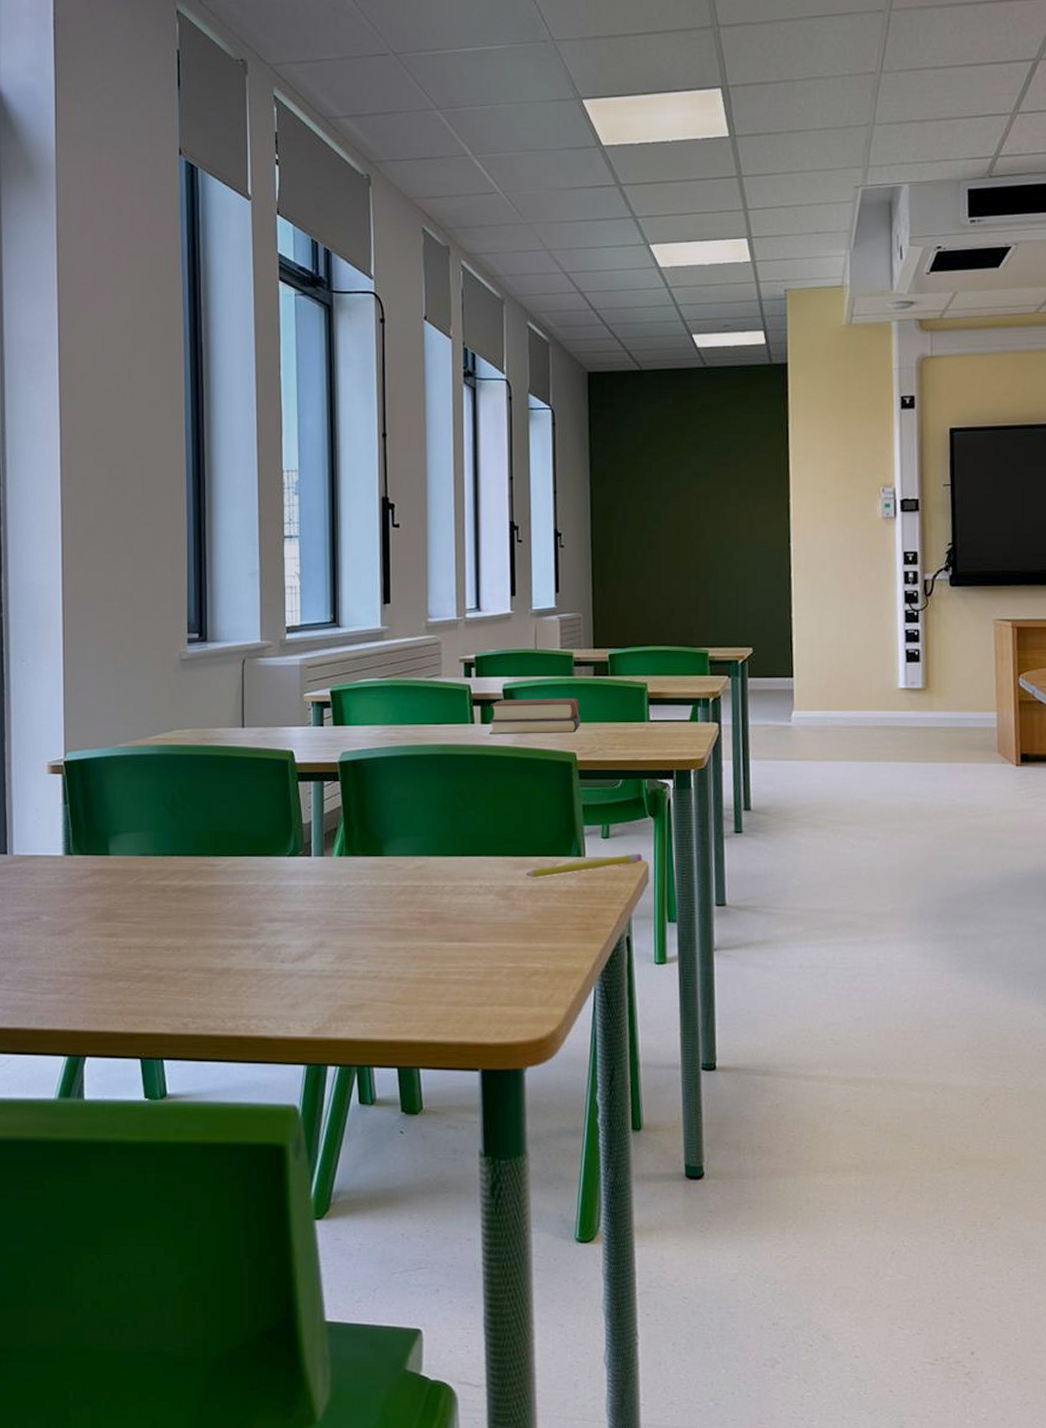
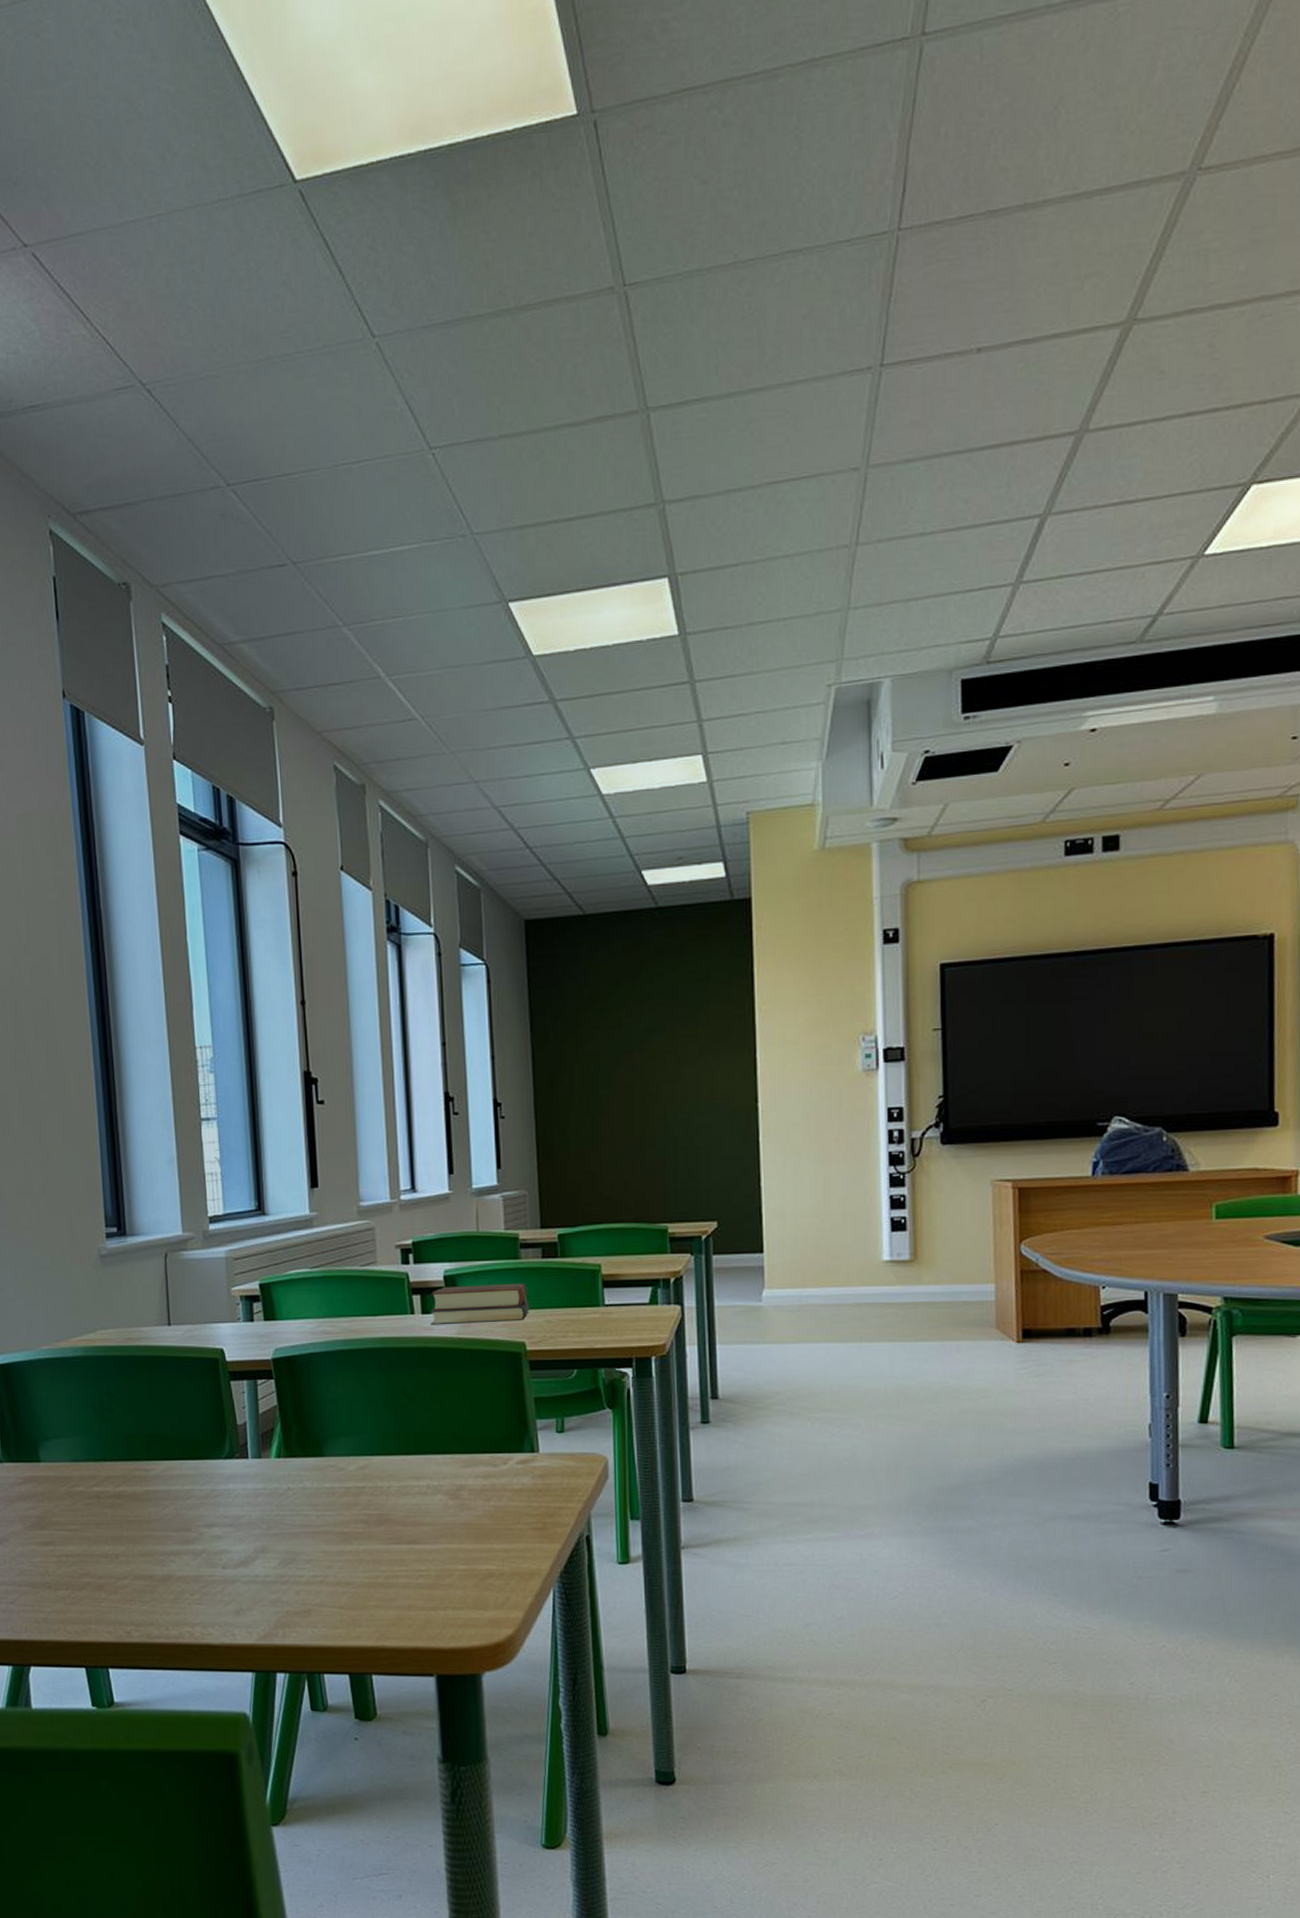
pencil: present [527,853,643,878] -> none [477,1448,601,1476]

